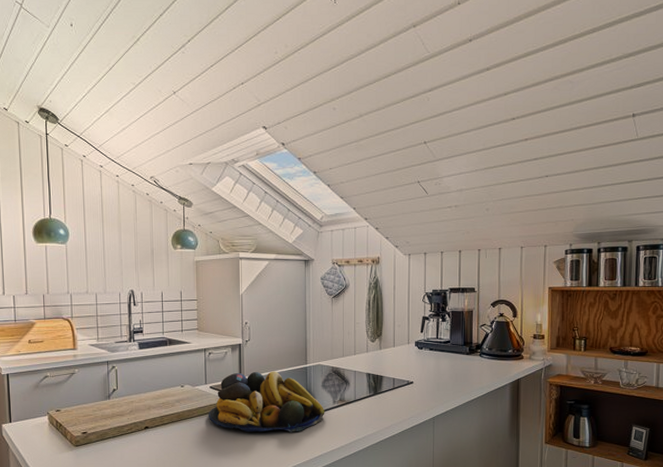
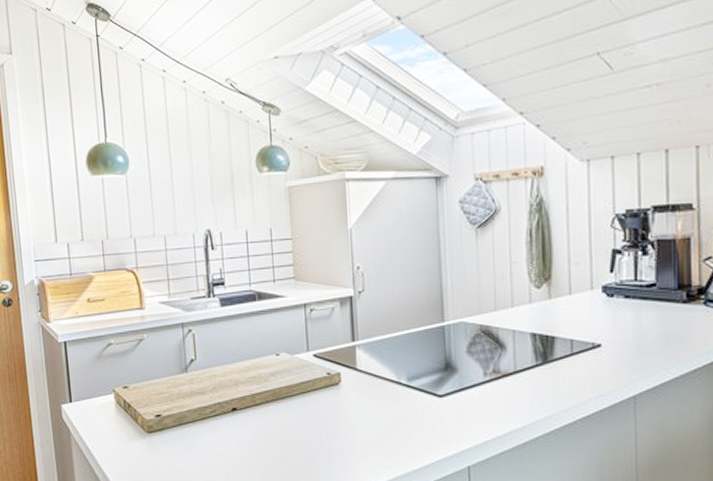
fruit bowl: present [208,371,325,433] -> none [312,332,473,417]

